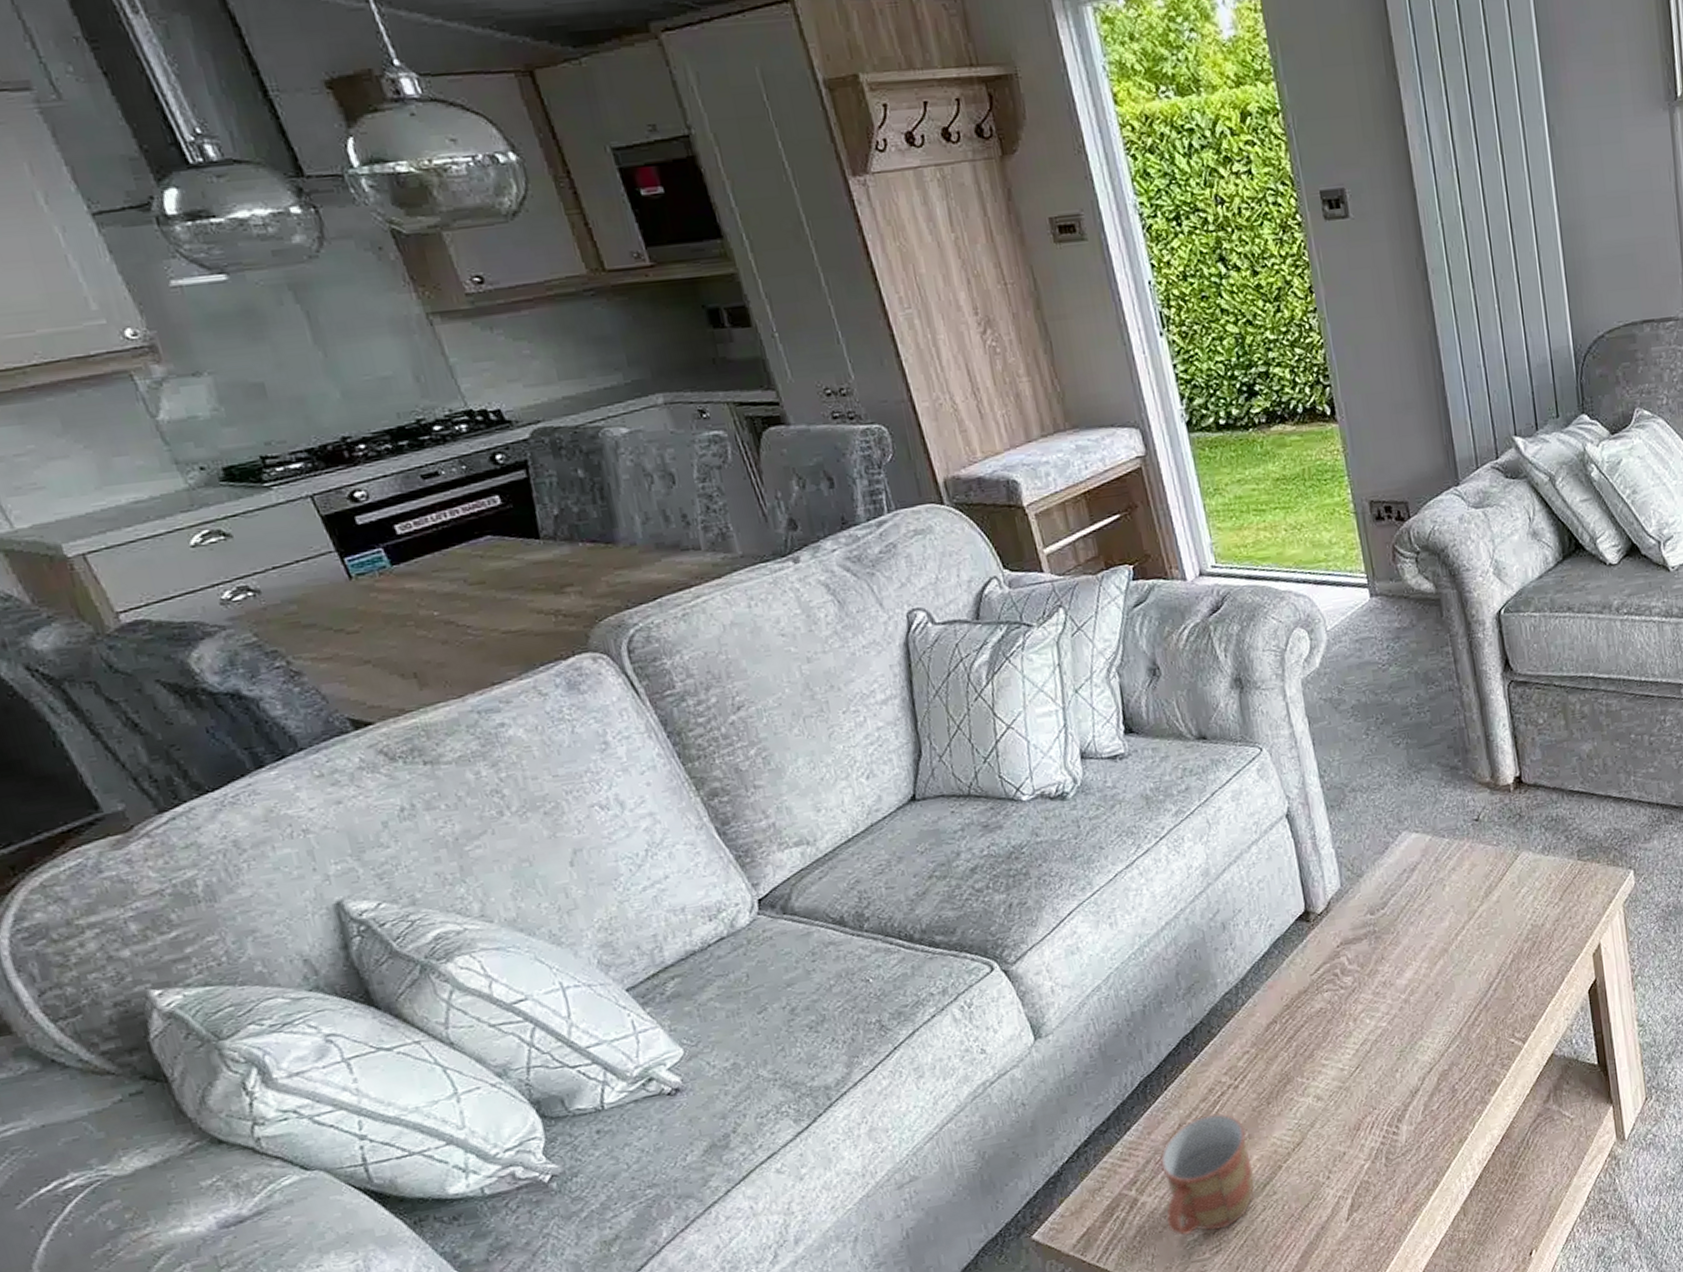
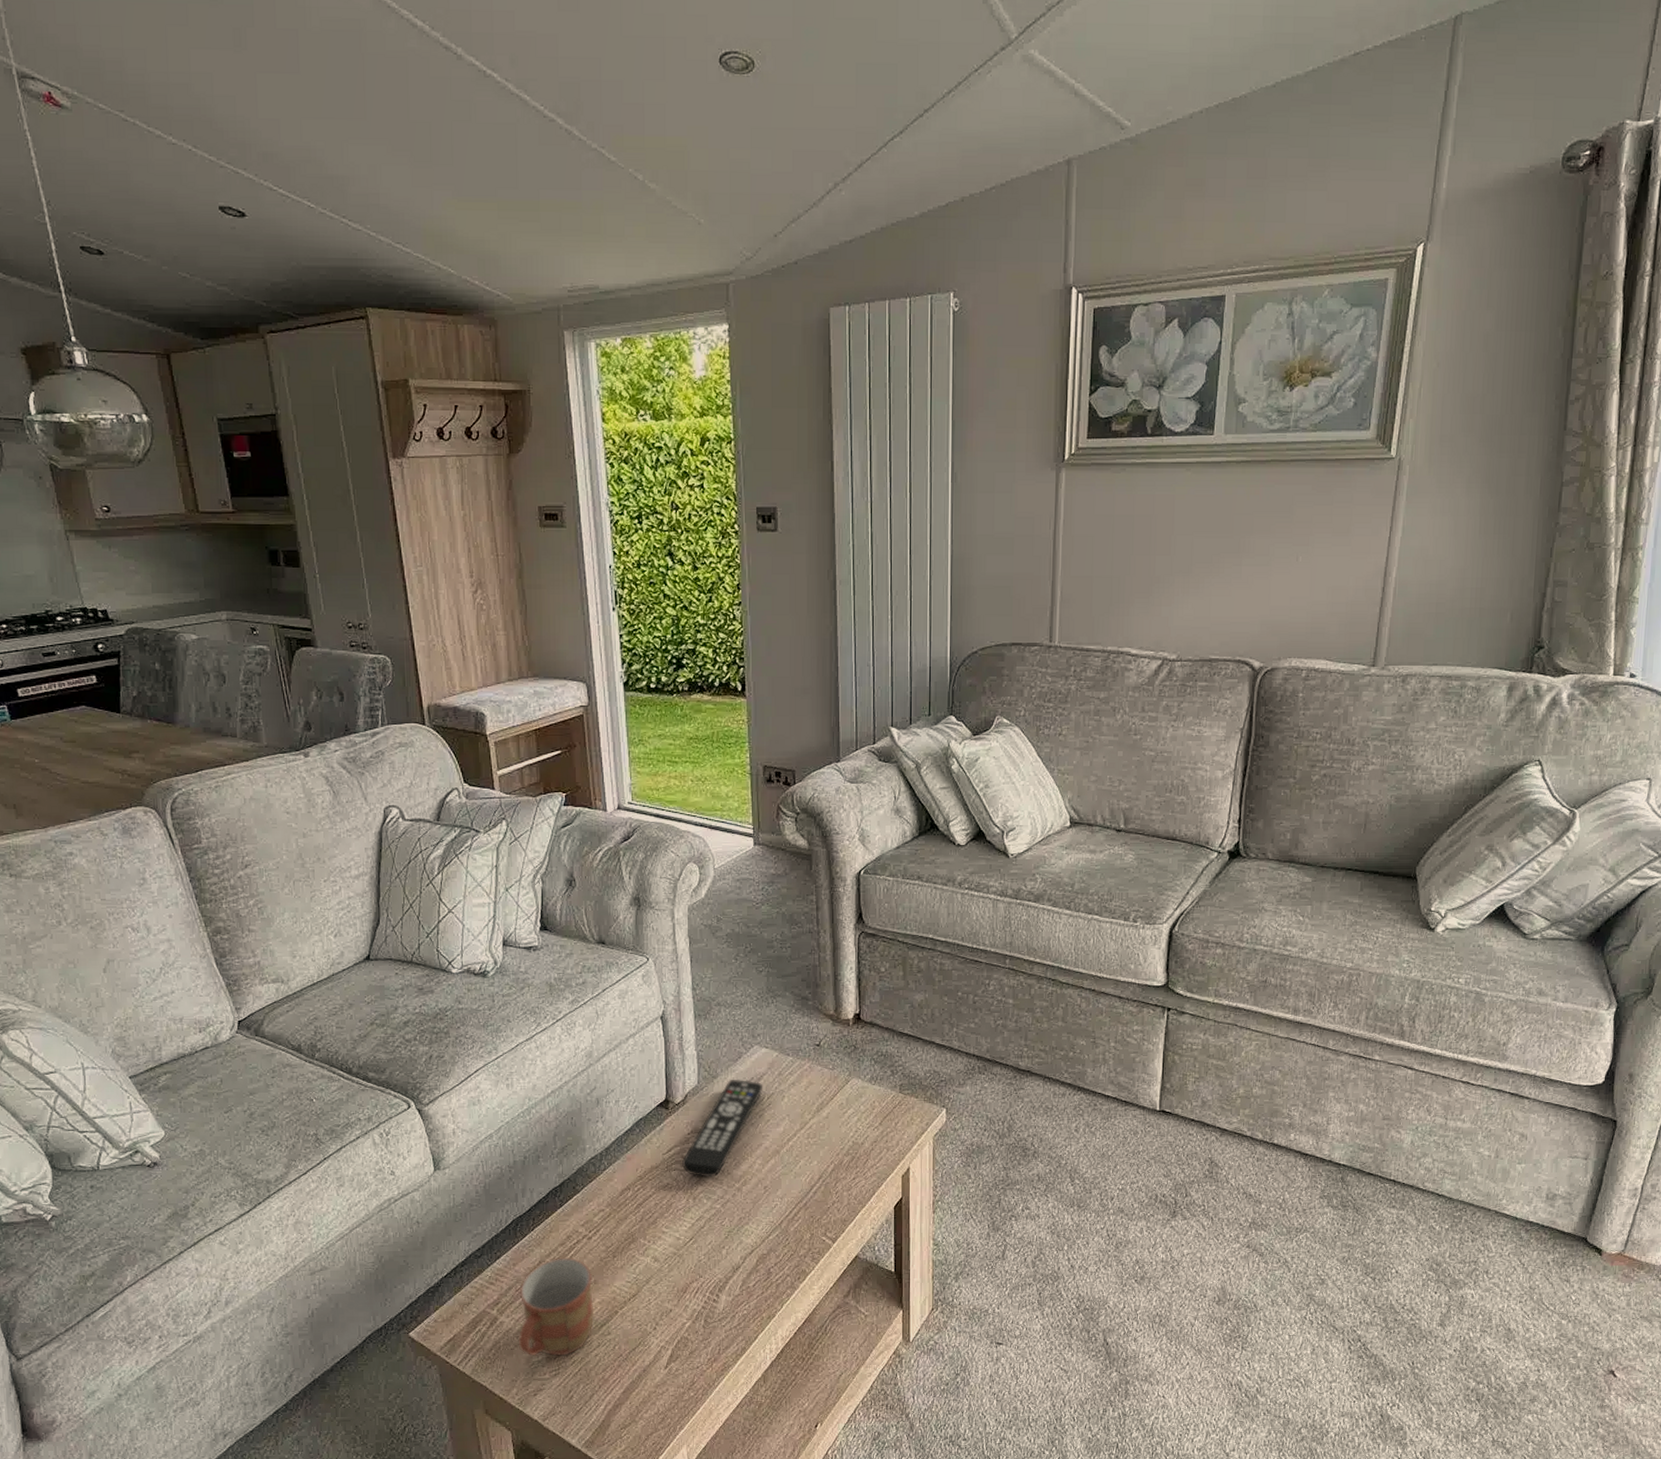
remote control: none [1334,873,1419,995] -> present [681,1080,763,1177]

